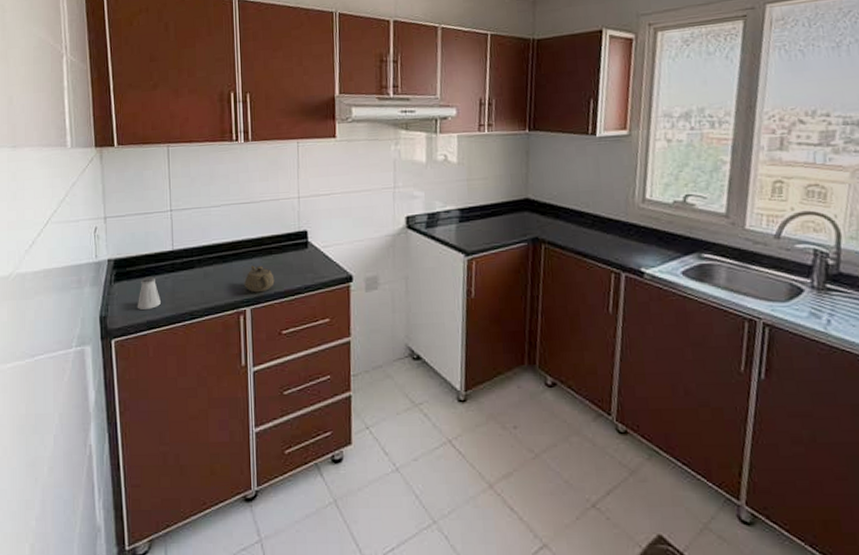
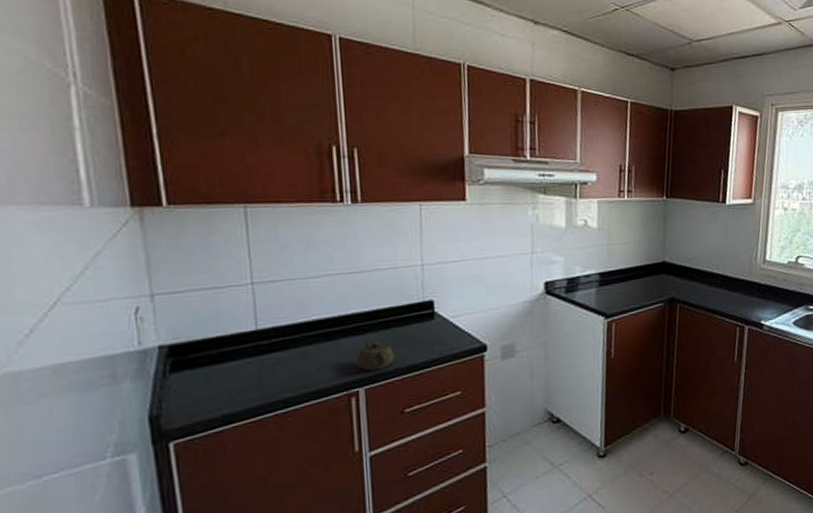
saltshaker: present [137,276,161,310] -> none [206,362,241,403]

